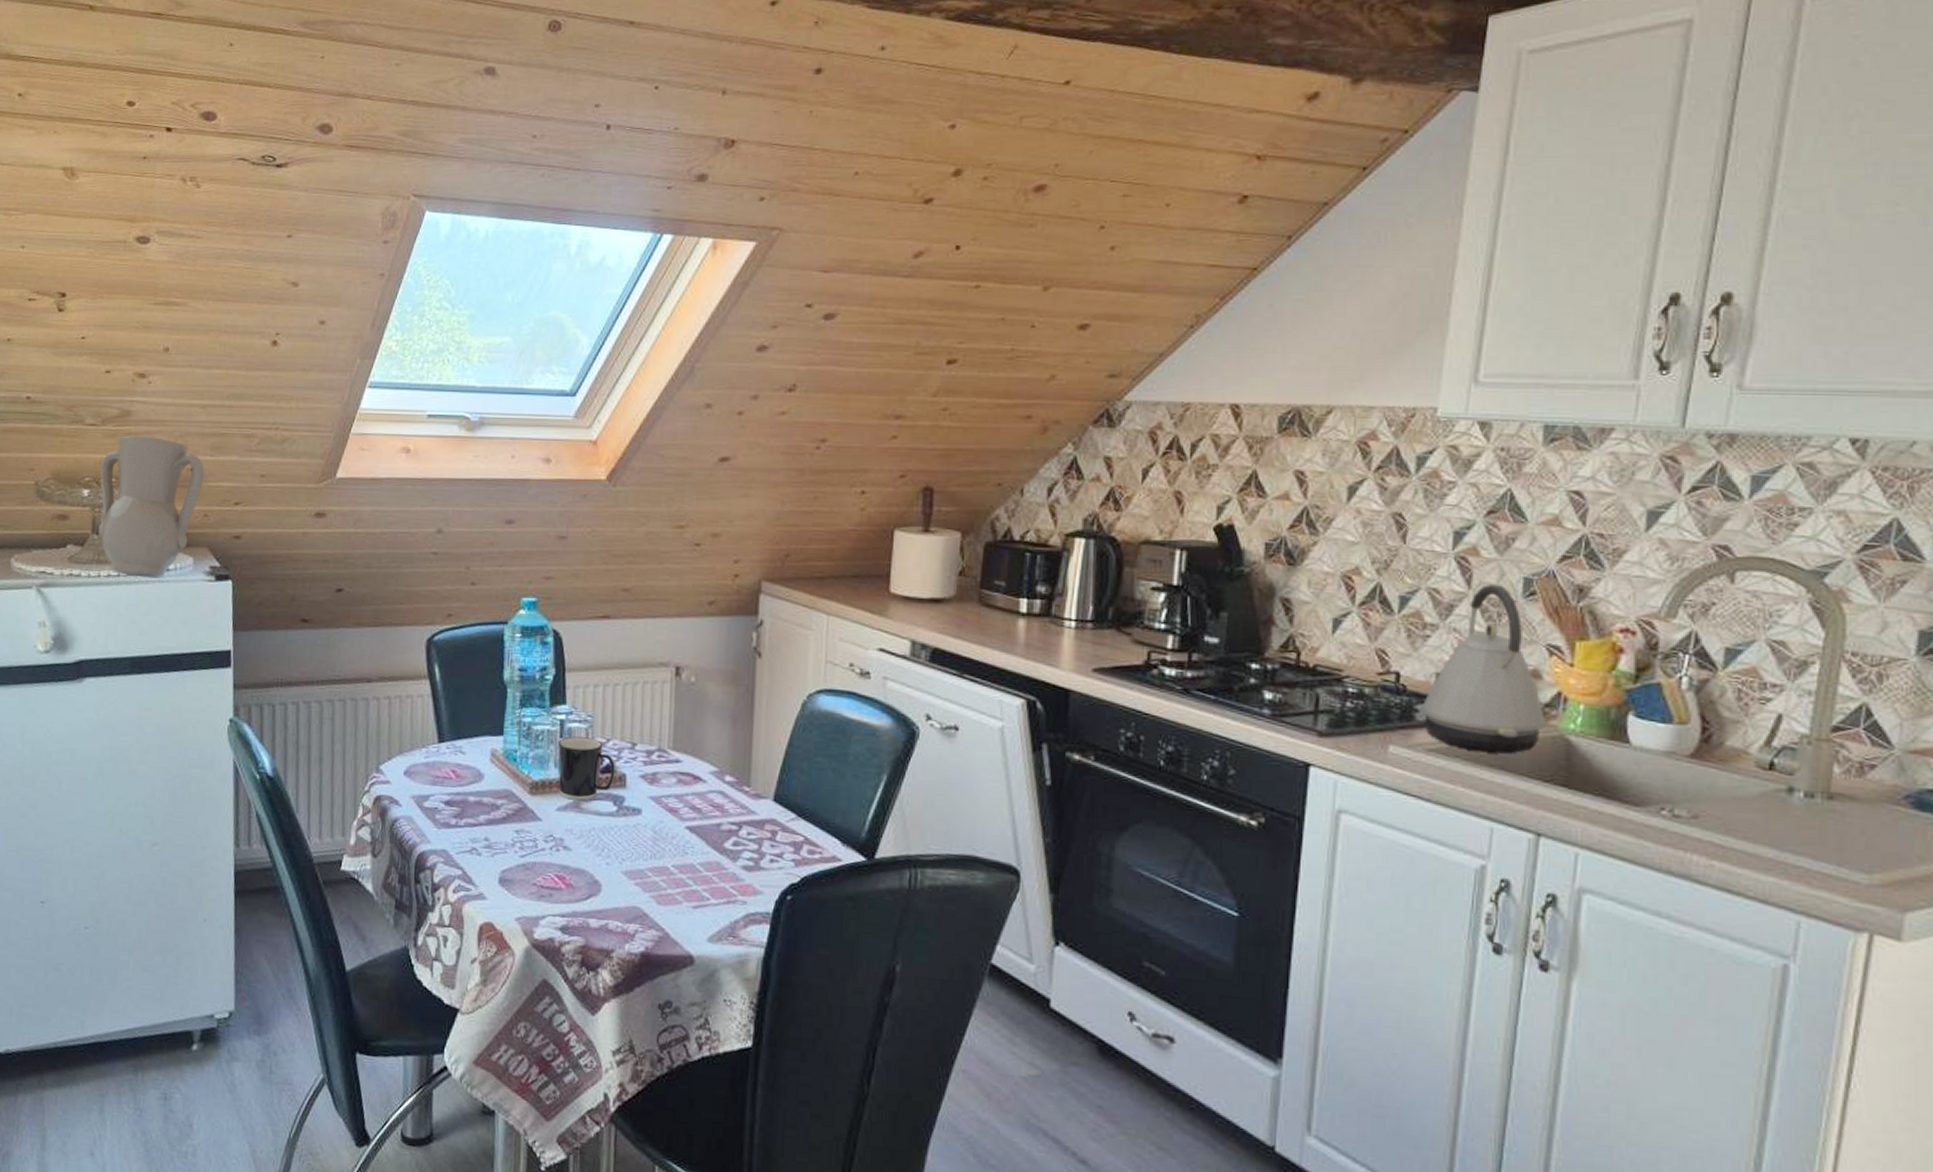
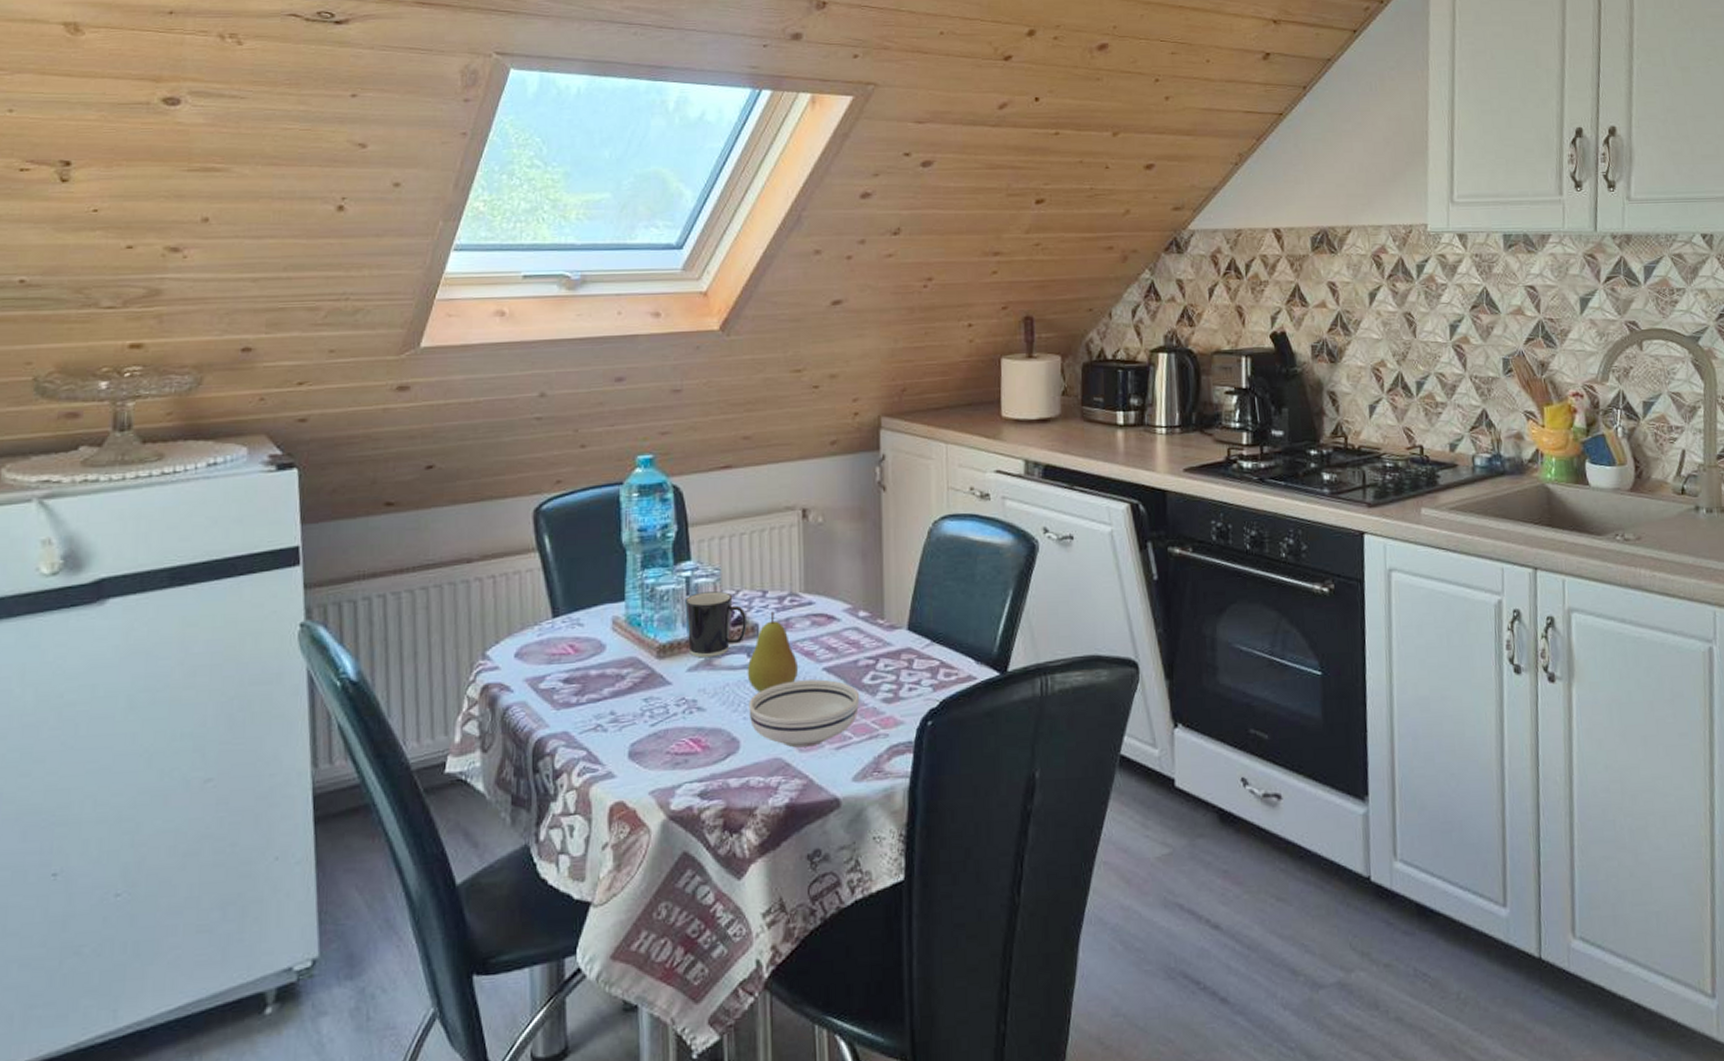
vase: present [98,435,204,578] -> none [121,316,258,476]
bowl: none [611,835,721,902] -> present [748,679,860,748]
fruit: none [612,763,662,841] -> present [747,610,799,692]
kettle: present [1421,585,1545,754] -> none [1441,366,1530,506]

